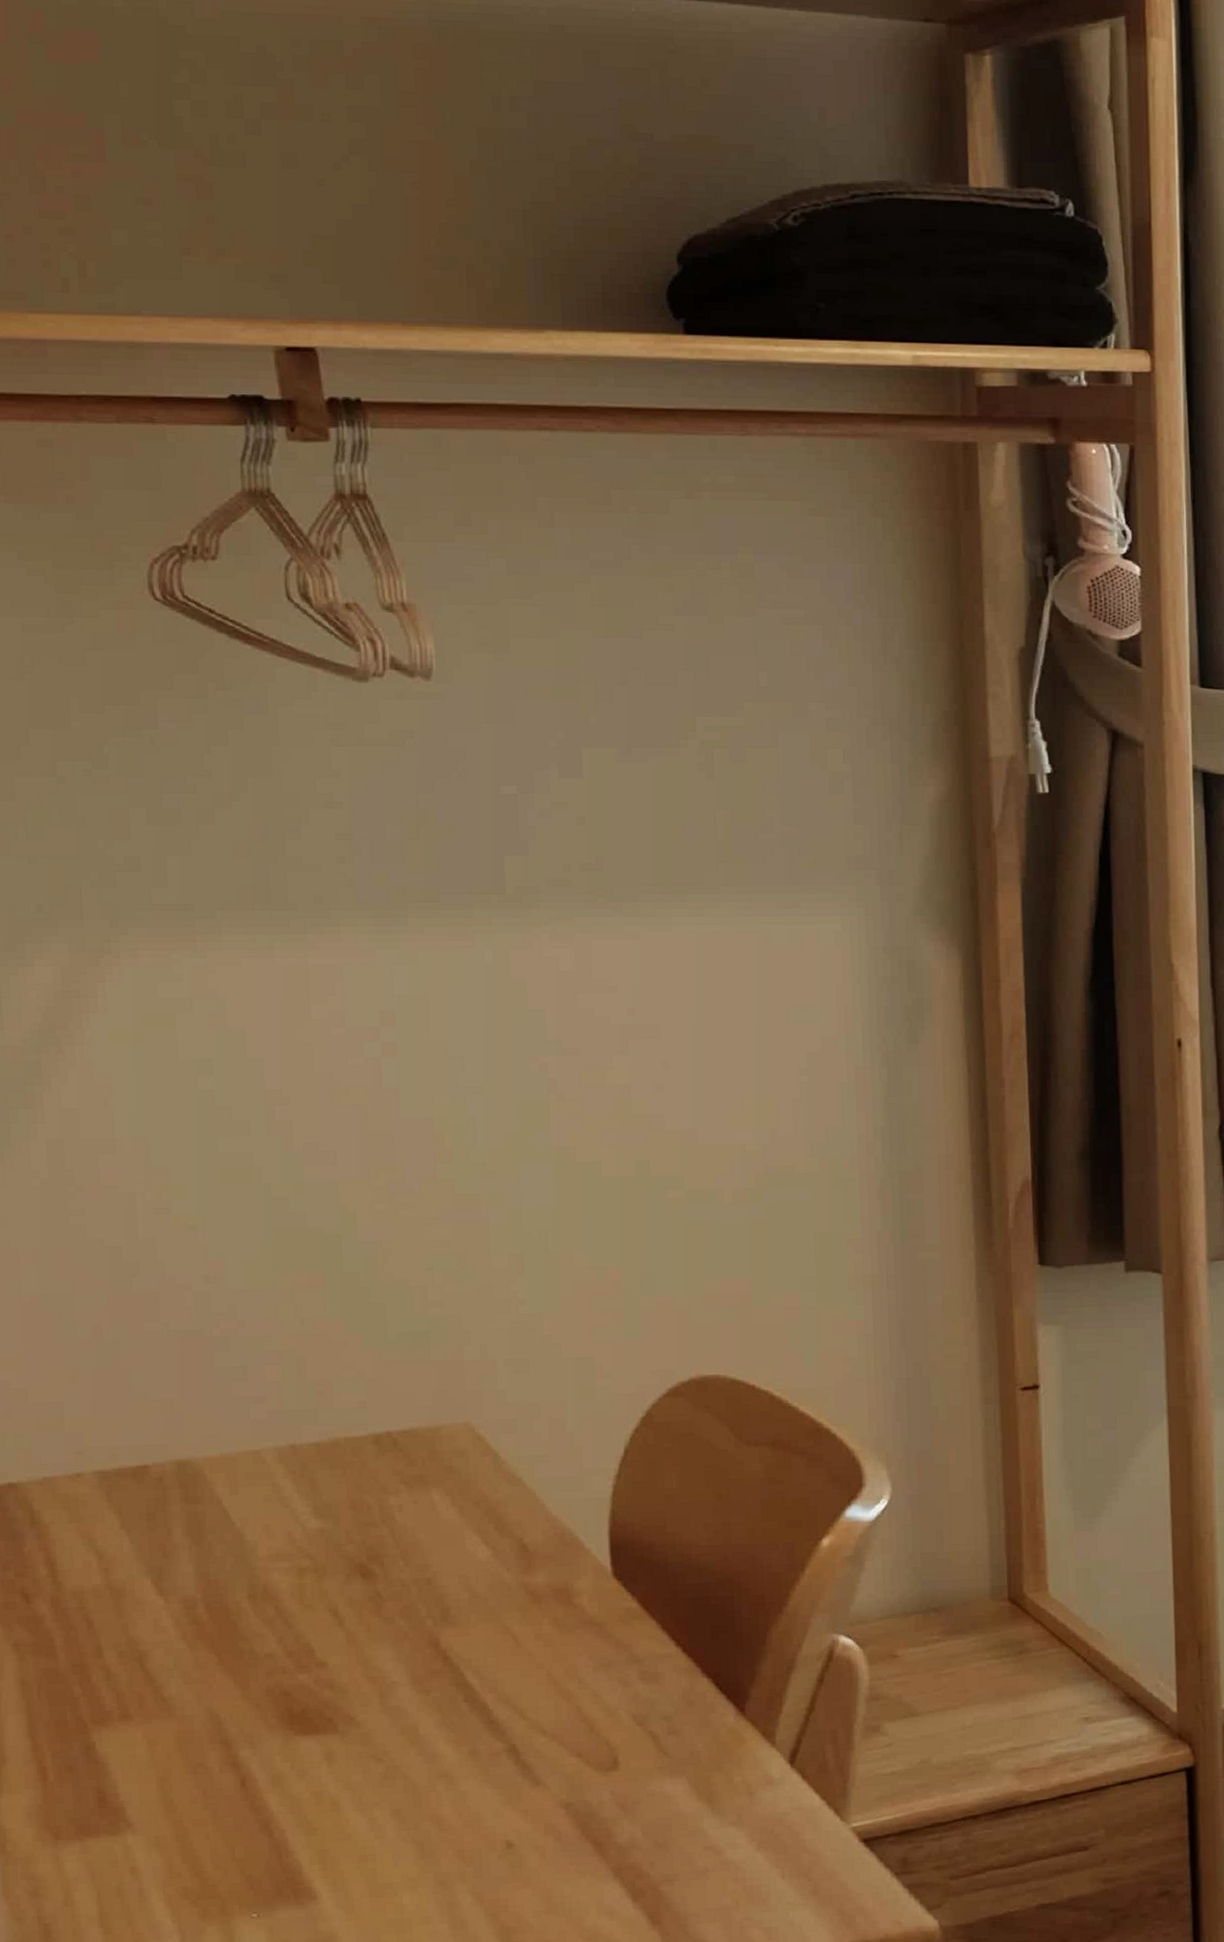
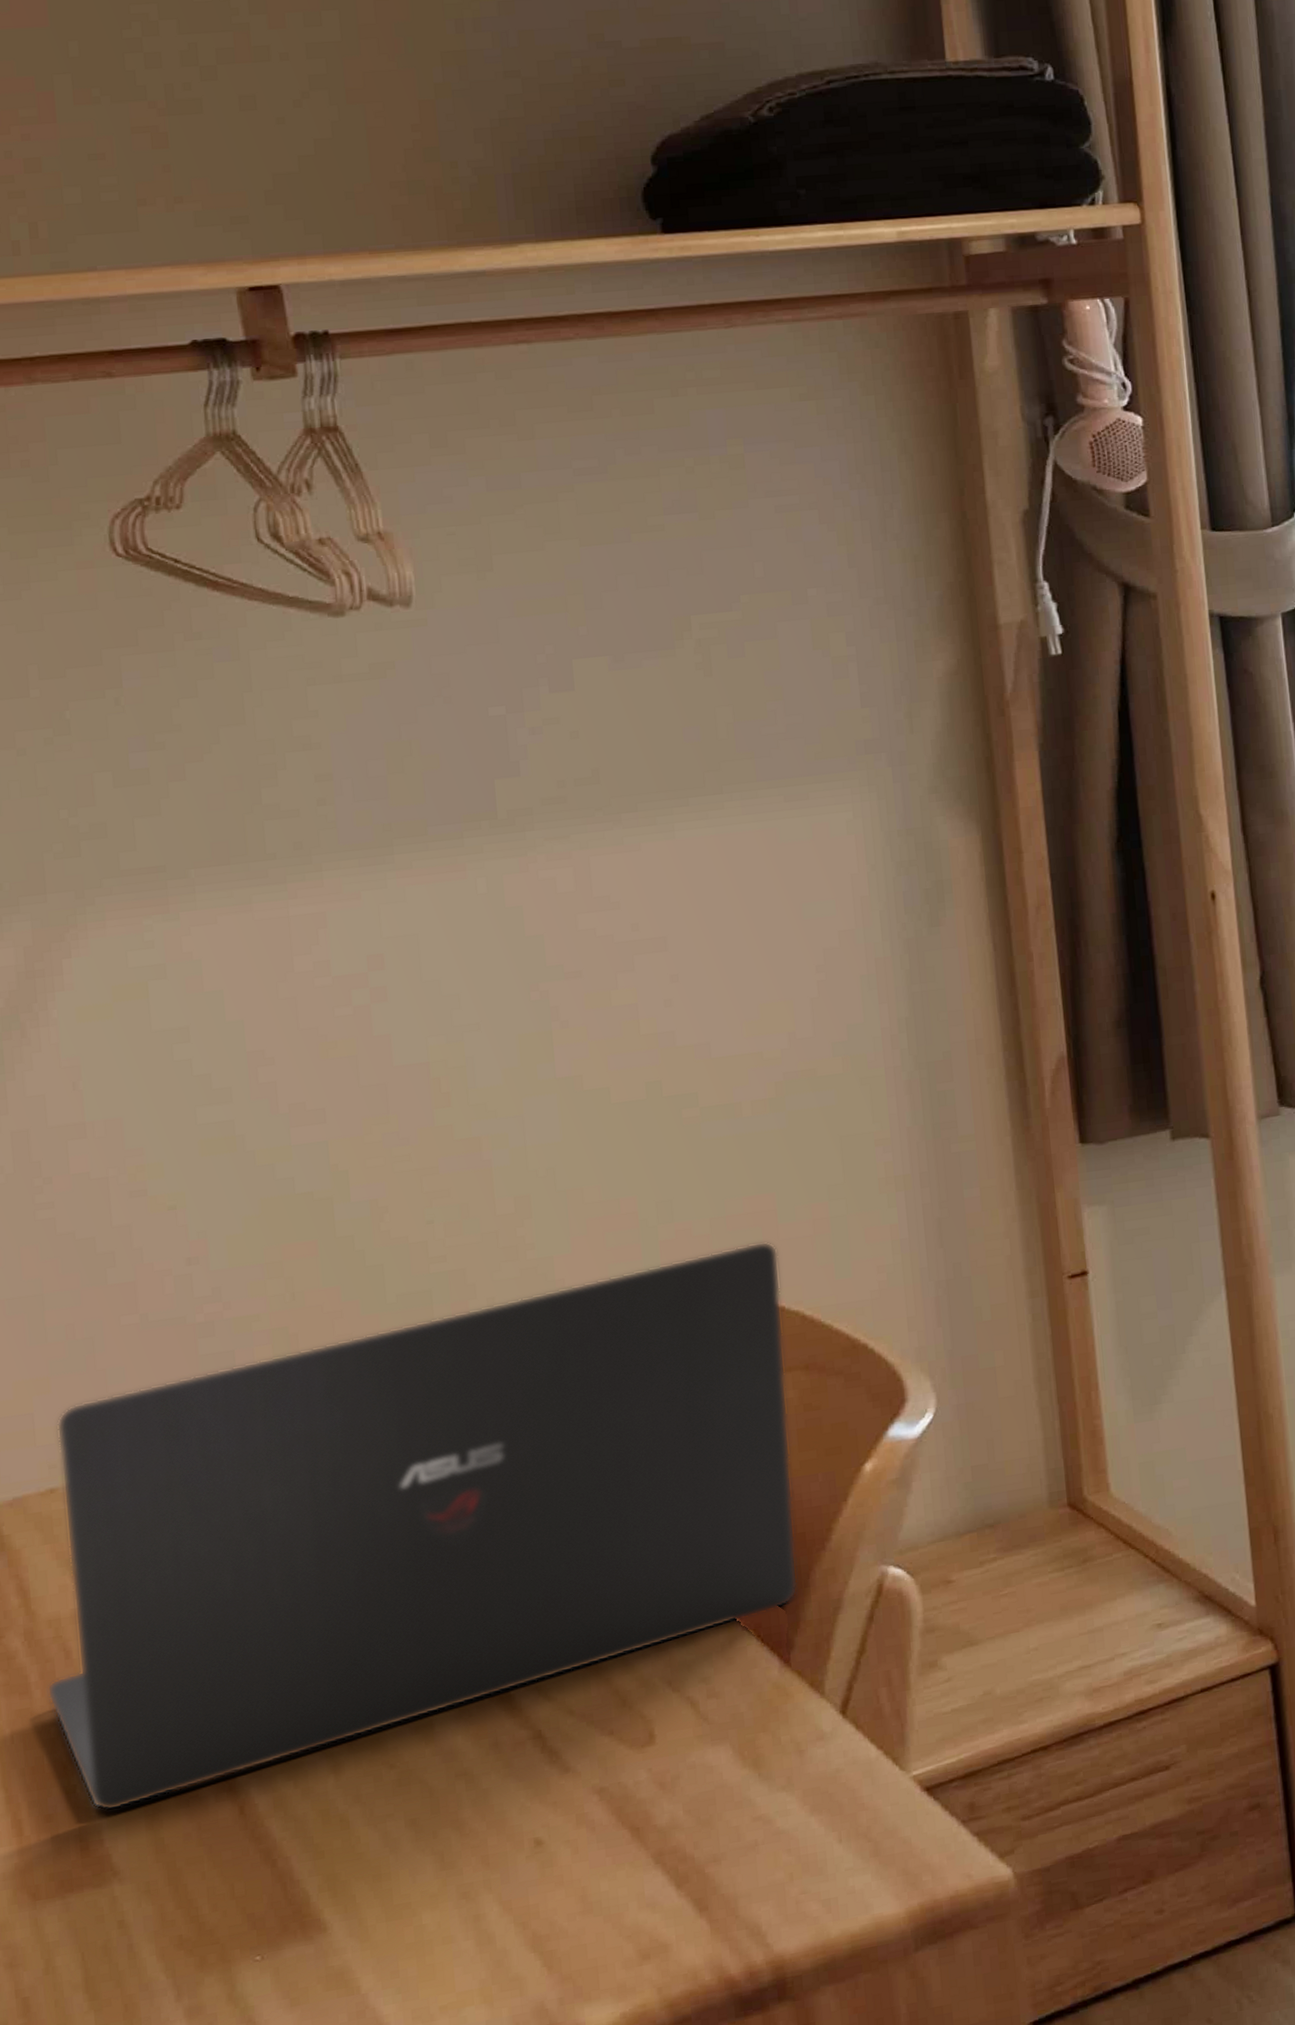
laptop: none [71,1322,756,1769] -> present [47,1241,798,1812]

